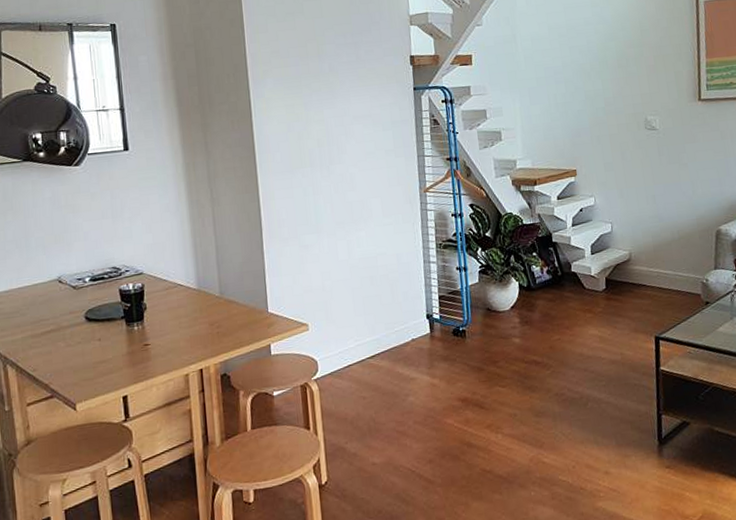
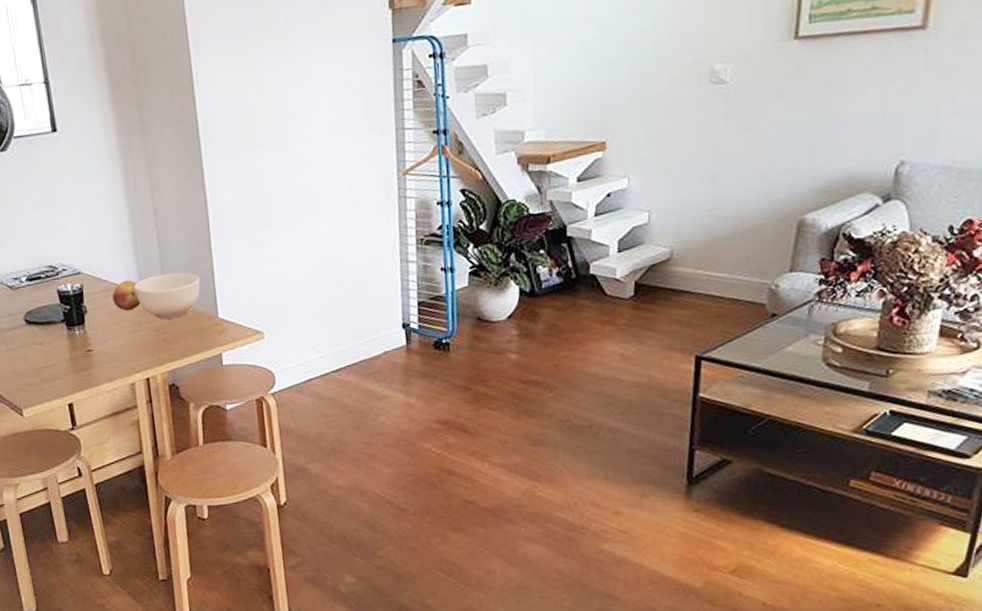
fruit: none [171,279,198,308] -> present [112,279,141,311]
bowl: none [191,272,253,315] -> present [133,272,200,320]

